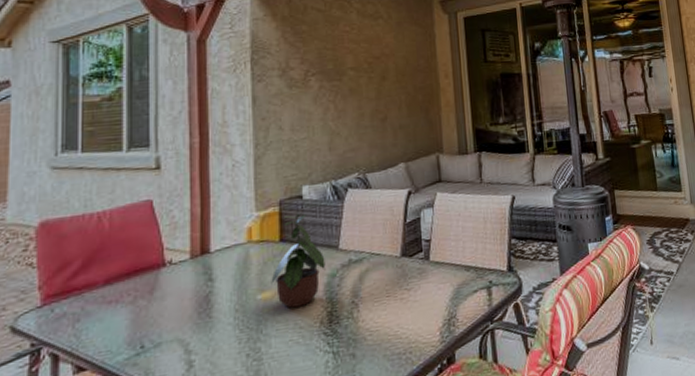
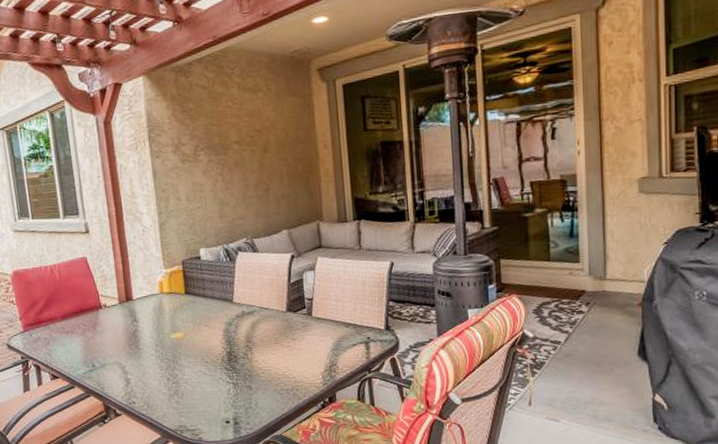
potted plant: present [271,210,326,308] -> none [181,269,223,347]

